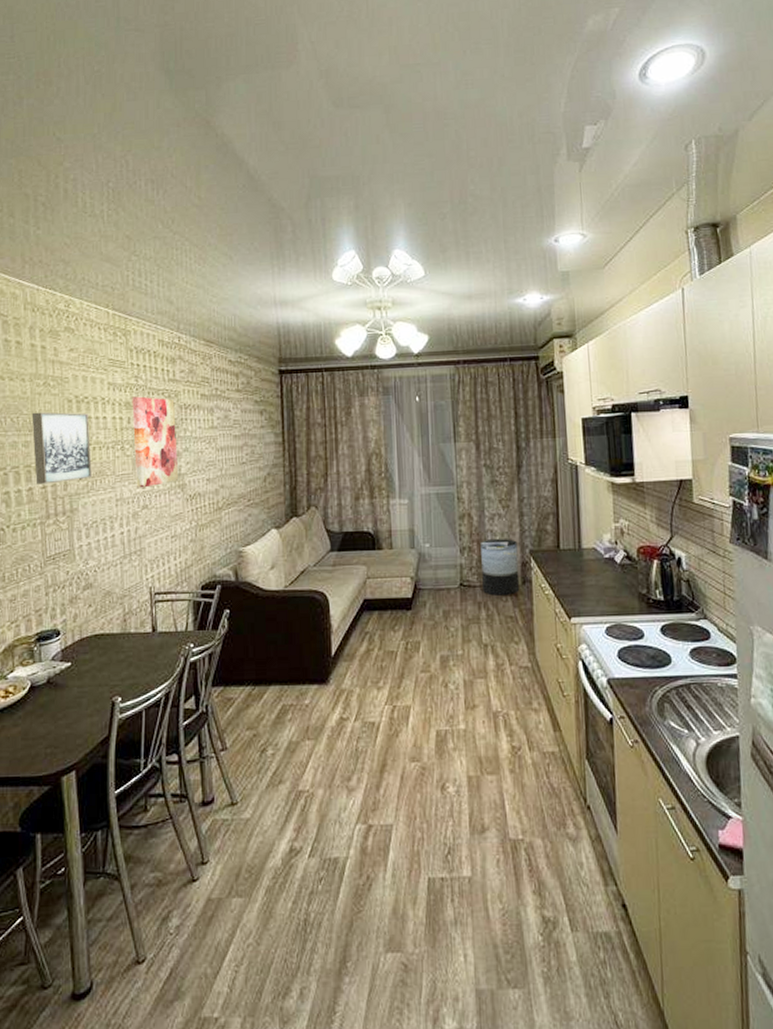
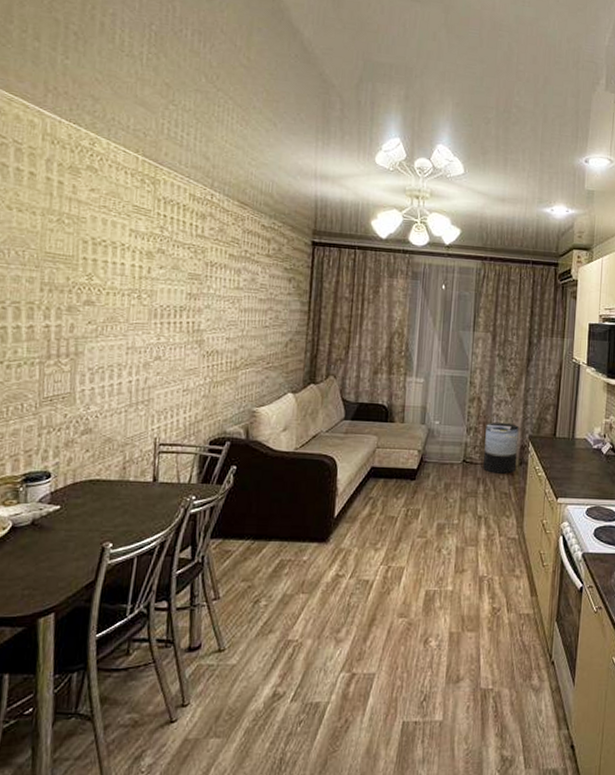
wall art: present [31,412,92,485] -> none [38,248,105,324]
wall art: present [132,396,179,488] -> none [151,247,201,339]

